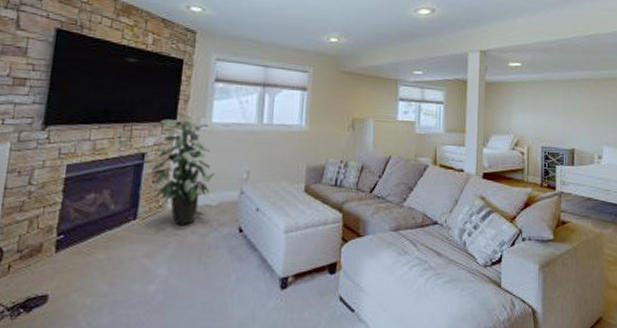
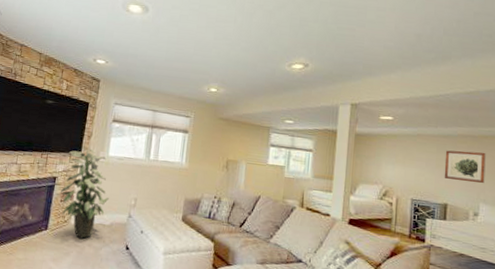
wall art: none [570,94,607,127] -> present [444,150,486,184]

